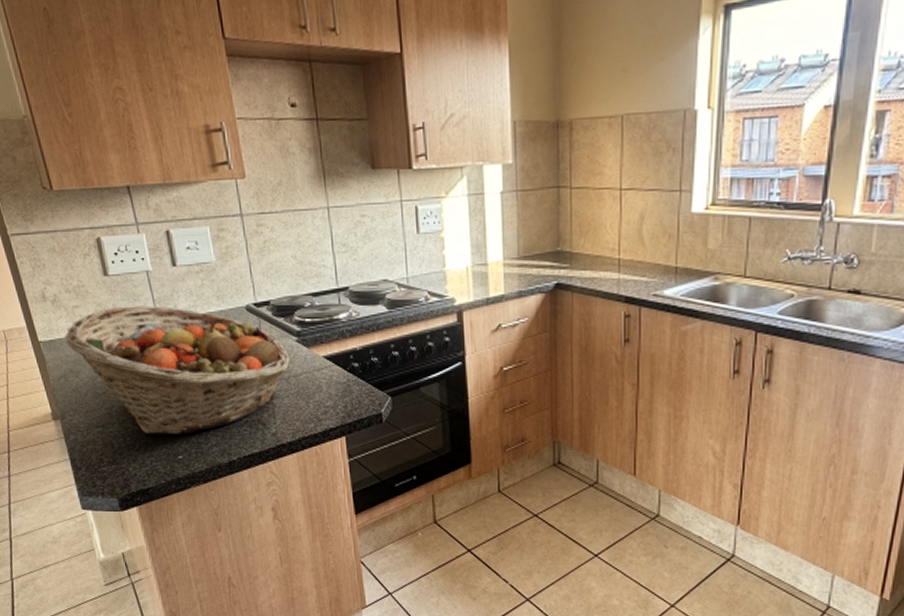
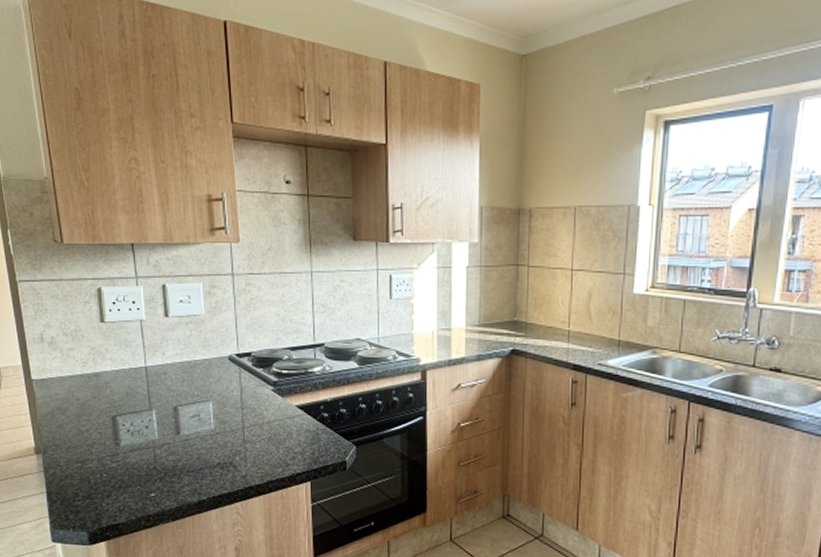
fruit basket: present [65,305,290,435] -> none [57,350,265,474]

